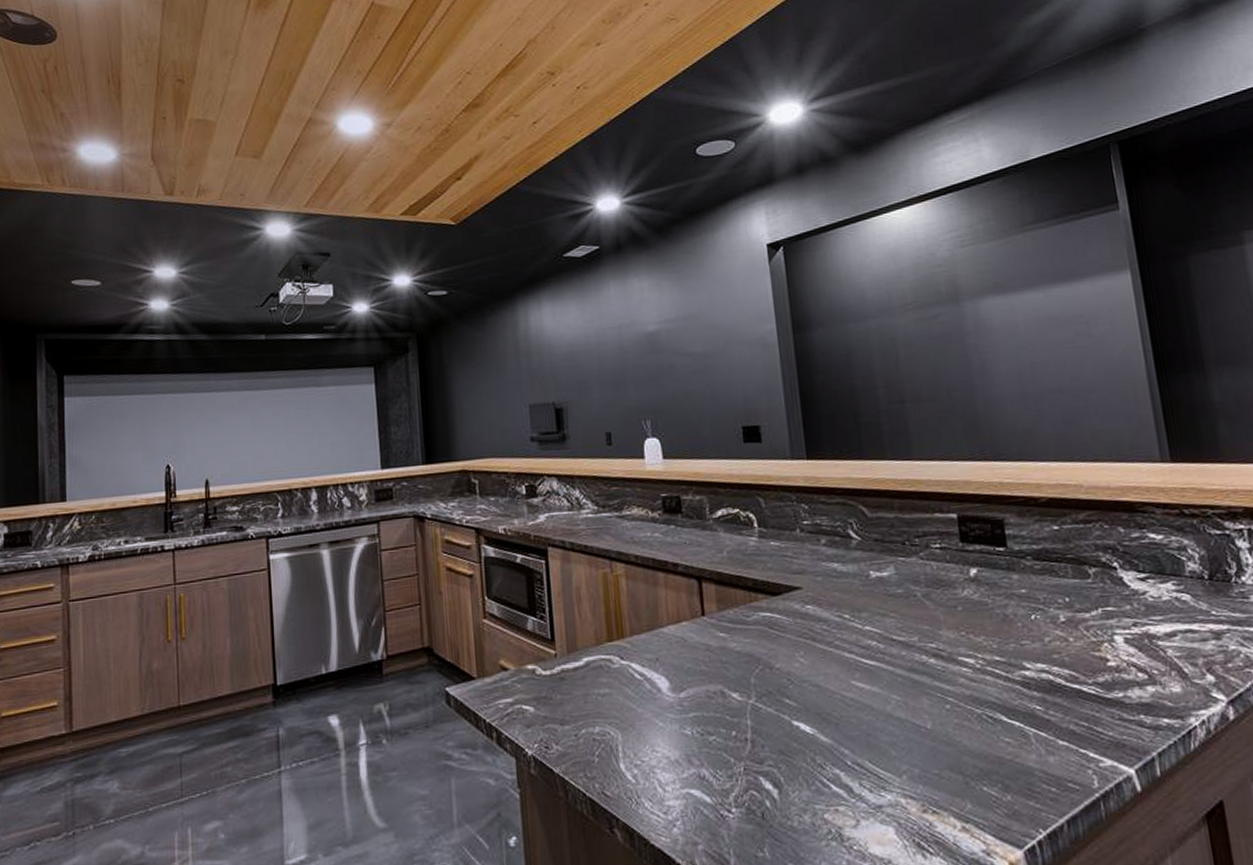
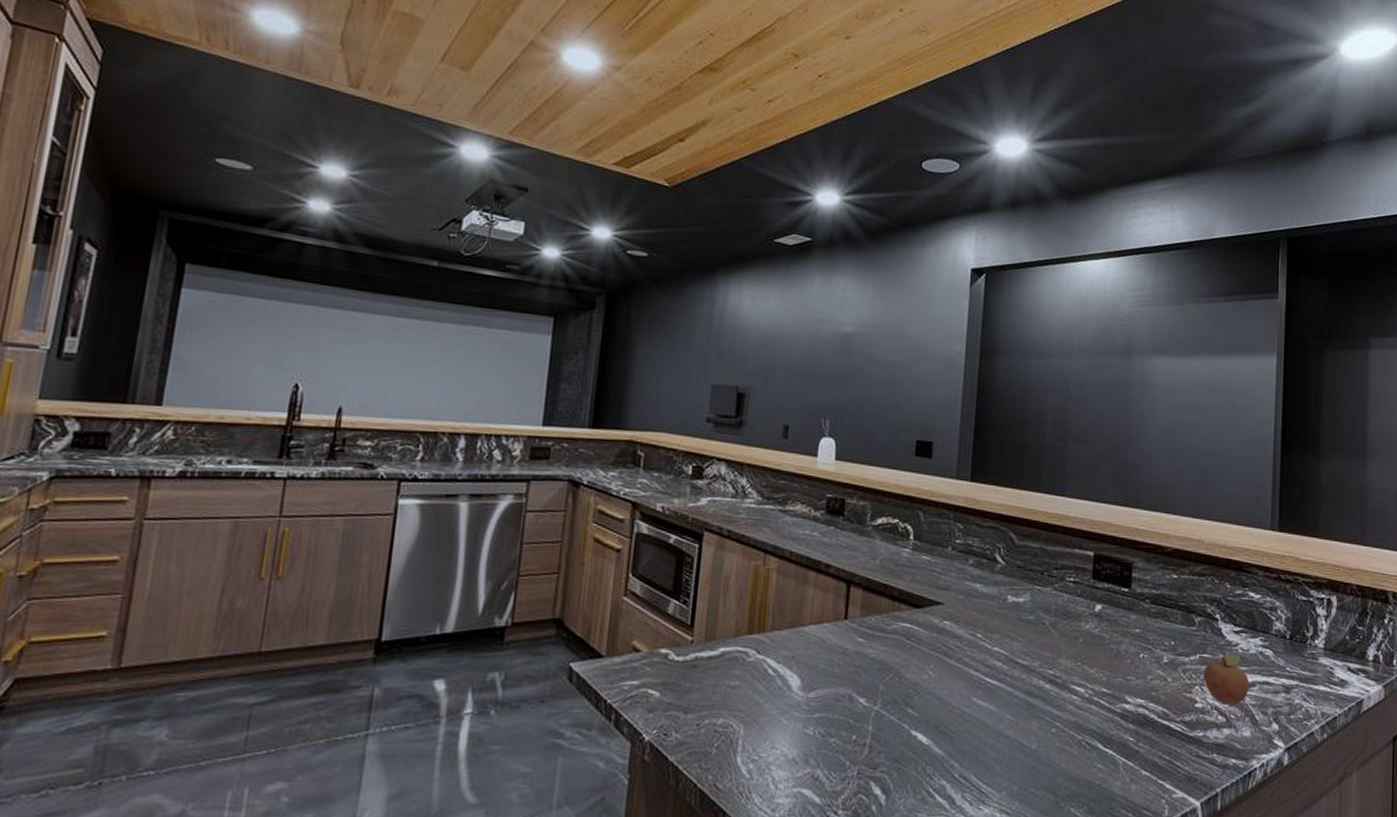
fruit: none [1110,602,1170,660] -> present [1203,653,1250,705]

